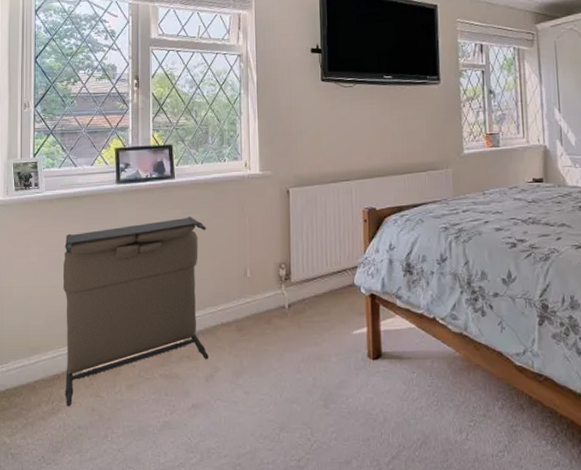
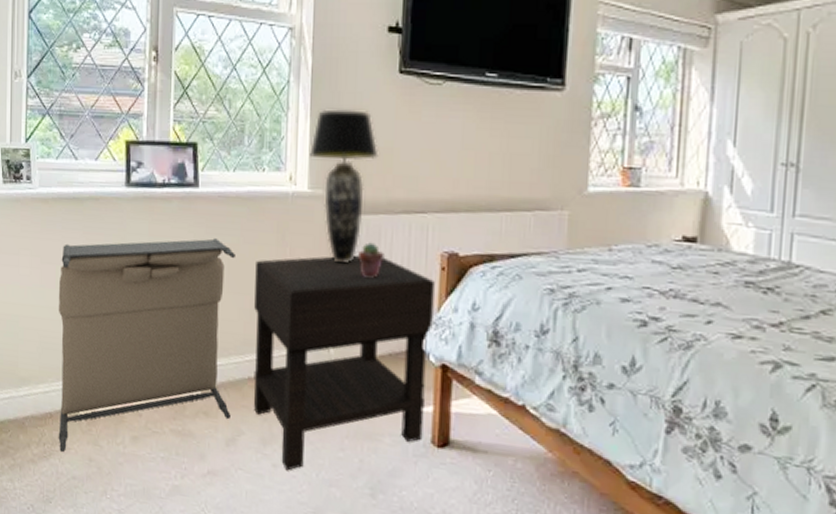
nightstand: none [222,217,361,396] -> present [254,254,435,471]
table lamp: none [259,110,311,225] -> present [310,109,379,264]
potted succulent: none [300,207,321,234] -> present [357,242,384,278]

